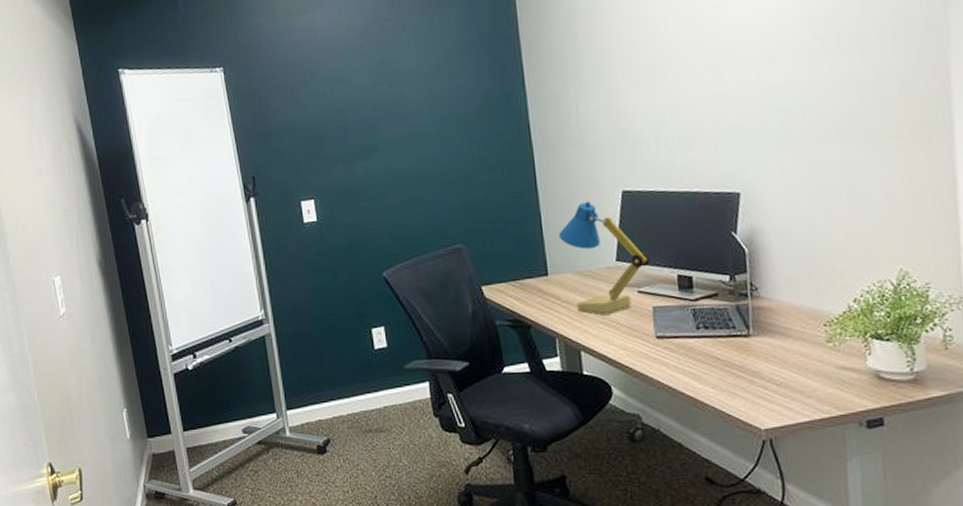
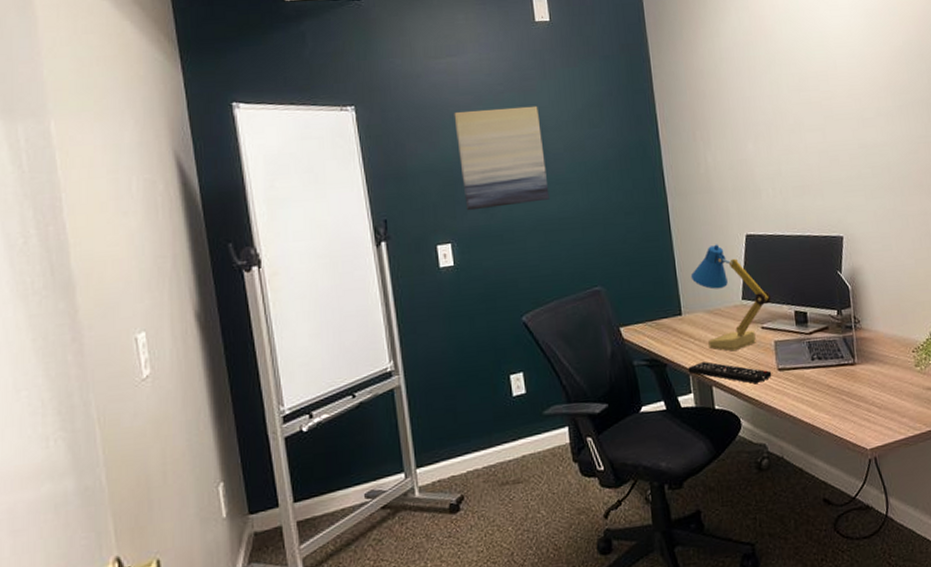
wall art: none [314,58,409,168] -> present [454,105,550,211]
remote control: none [554,325,649,351] -> present [688,361,772,384]

